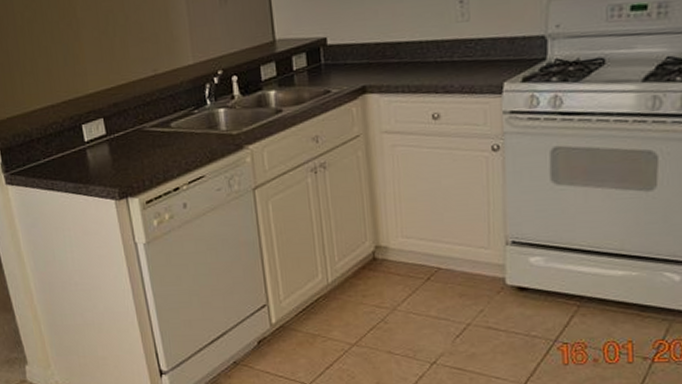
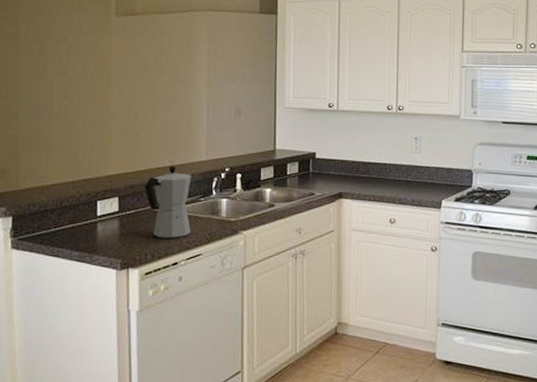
moka pot: none [129,74,188,161] -> present [144,165,193,238]

